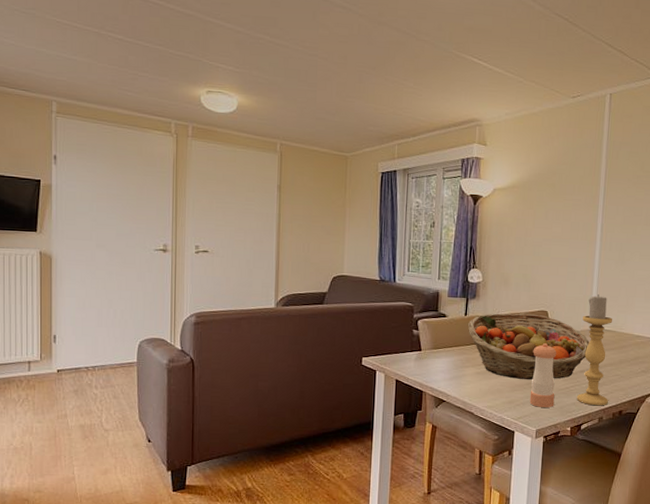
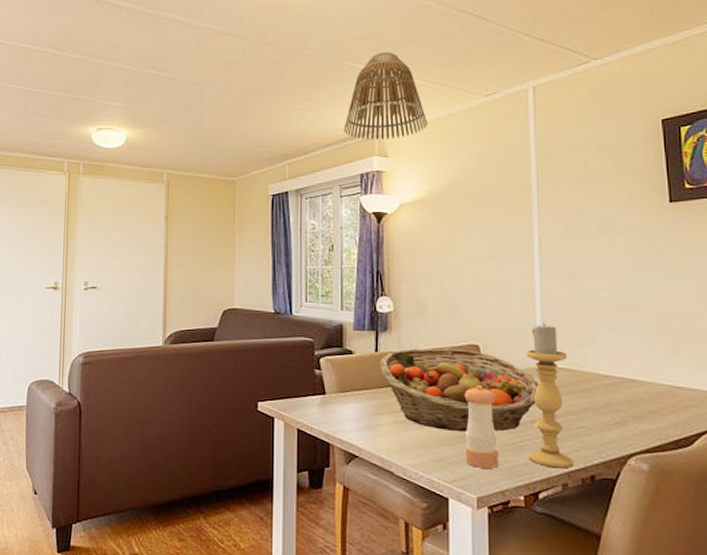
lamp shade: none [449,45,523,130] -> present [344,51,428,140]

